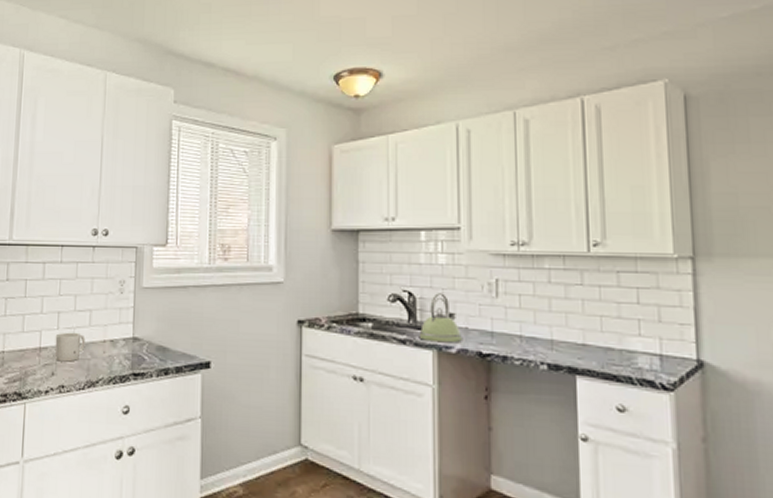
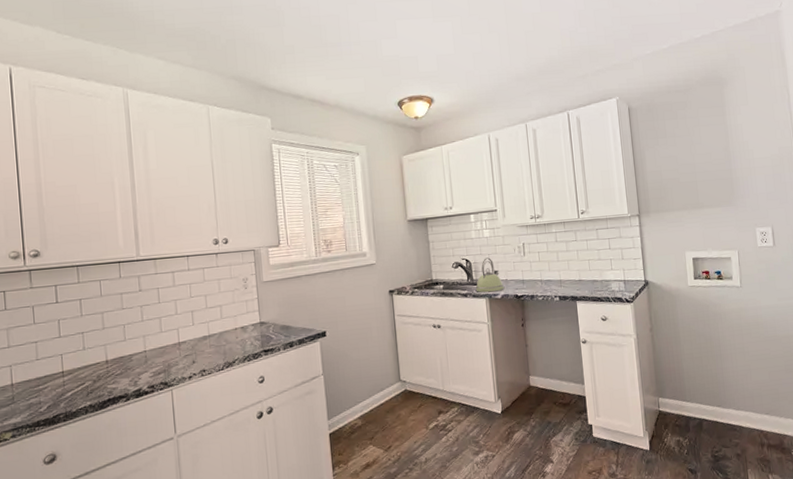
mug: present [55,332,86,362] -> none [191,325,220,351]

